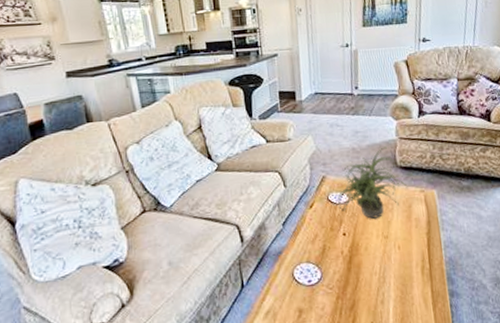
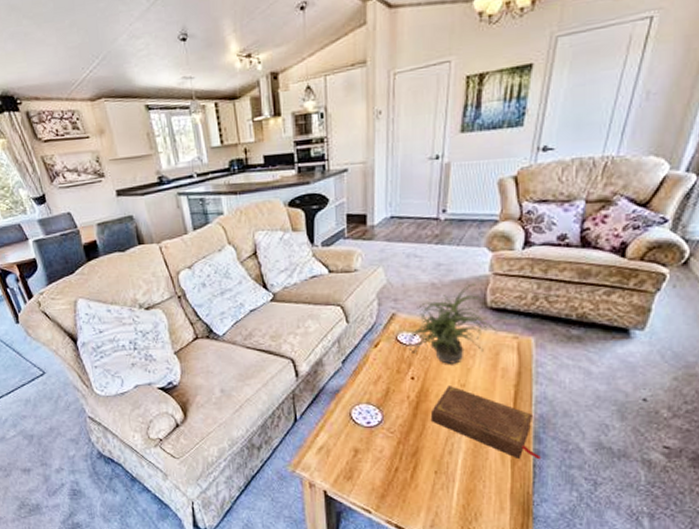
book: none [362,238,456,301] -> present [430,386,542,460]

